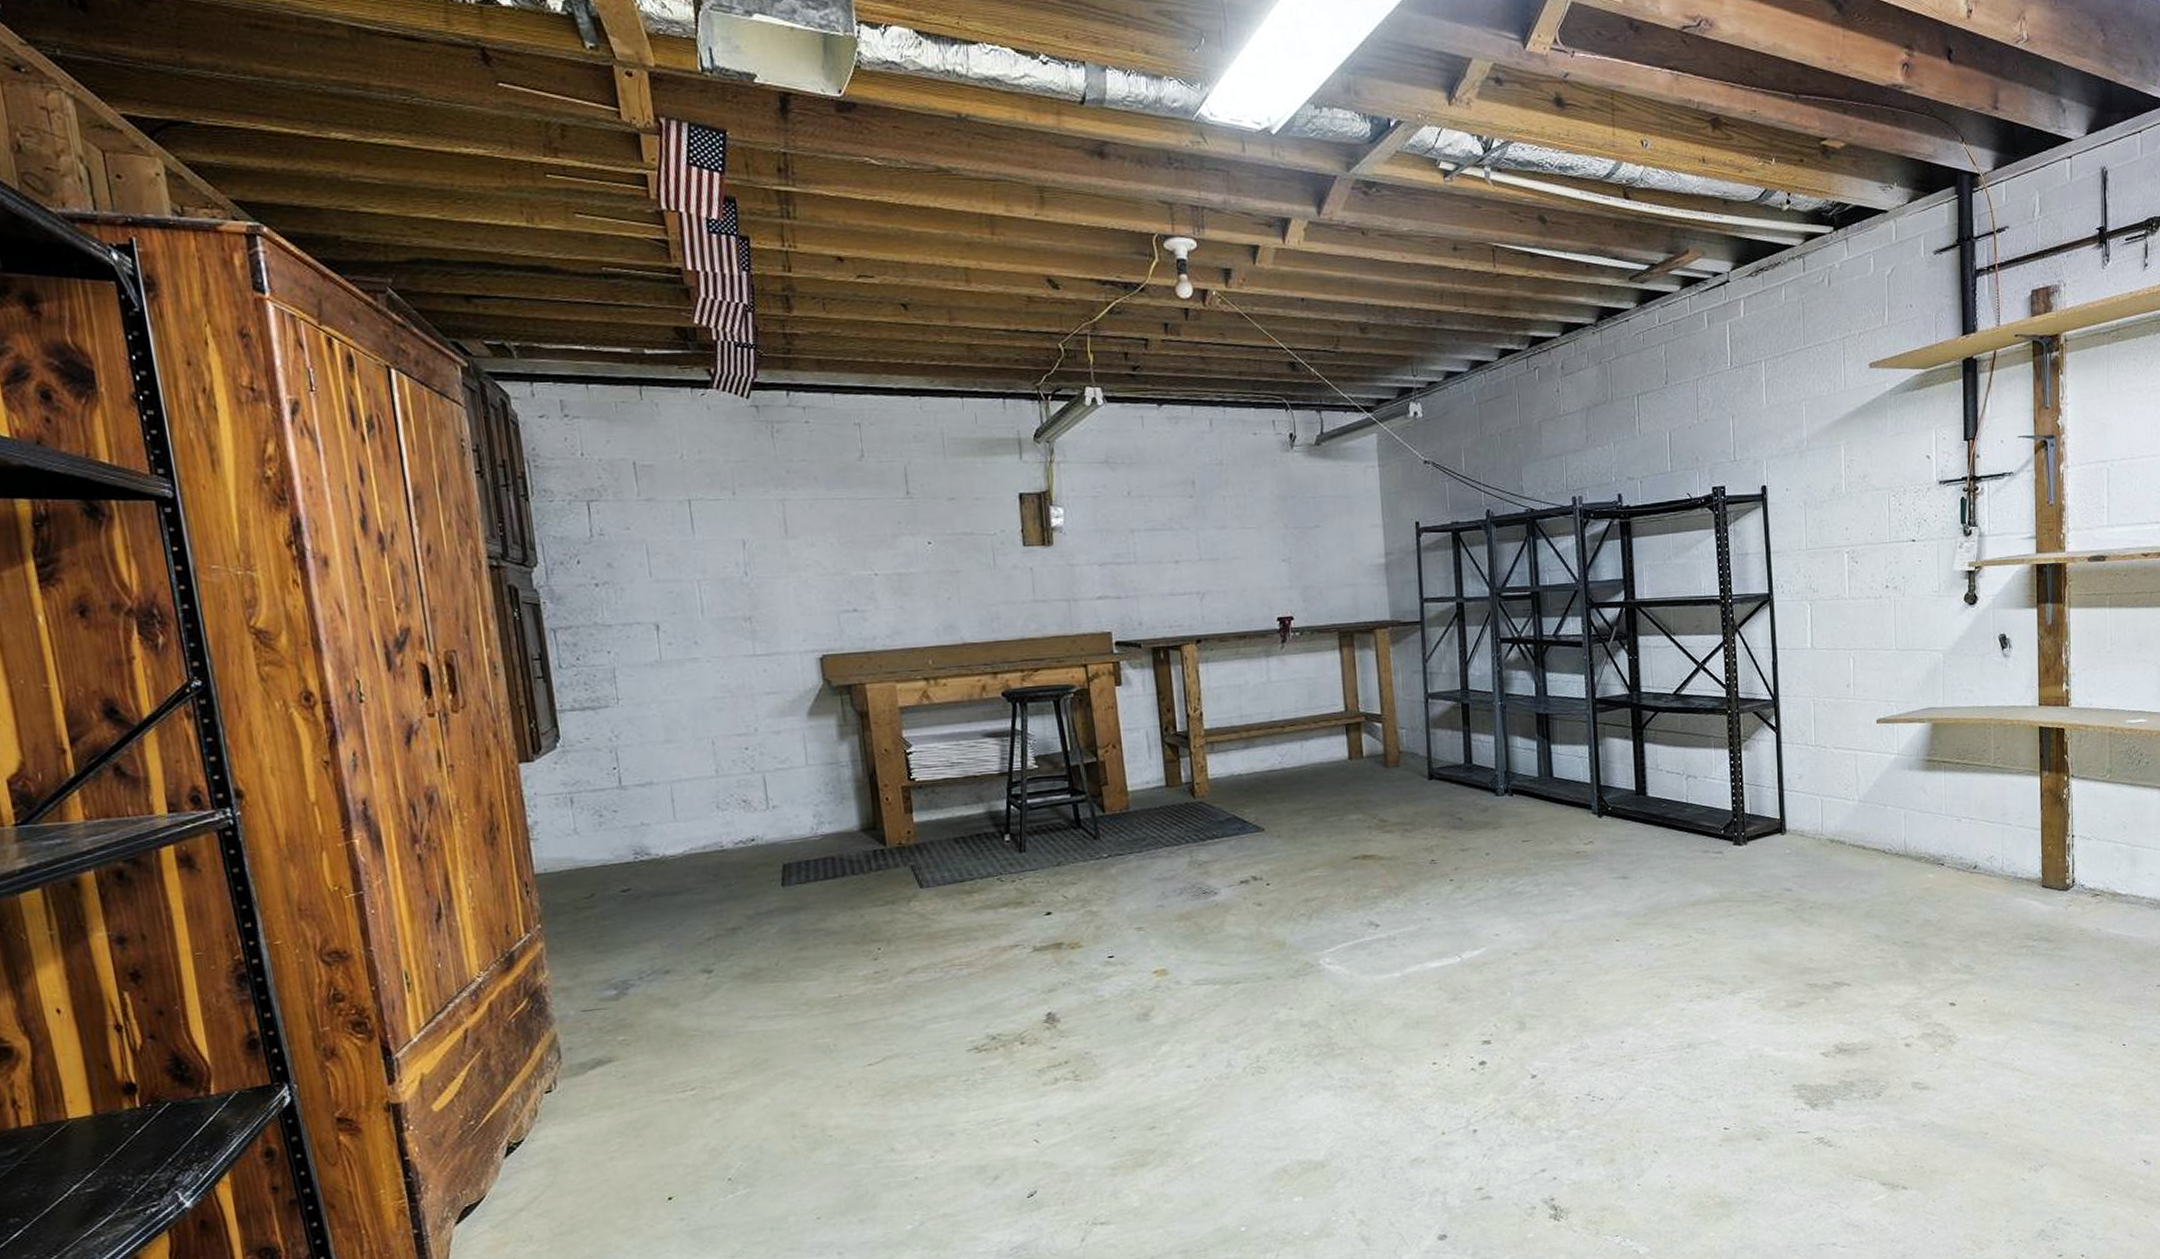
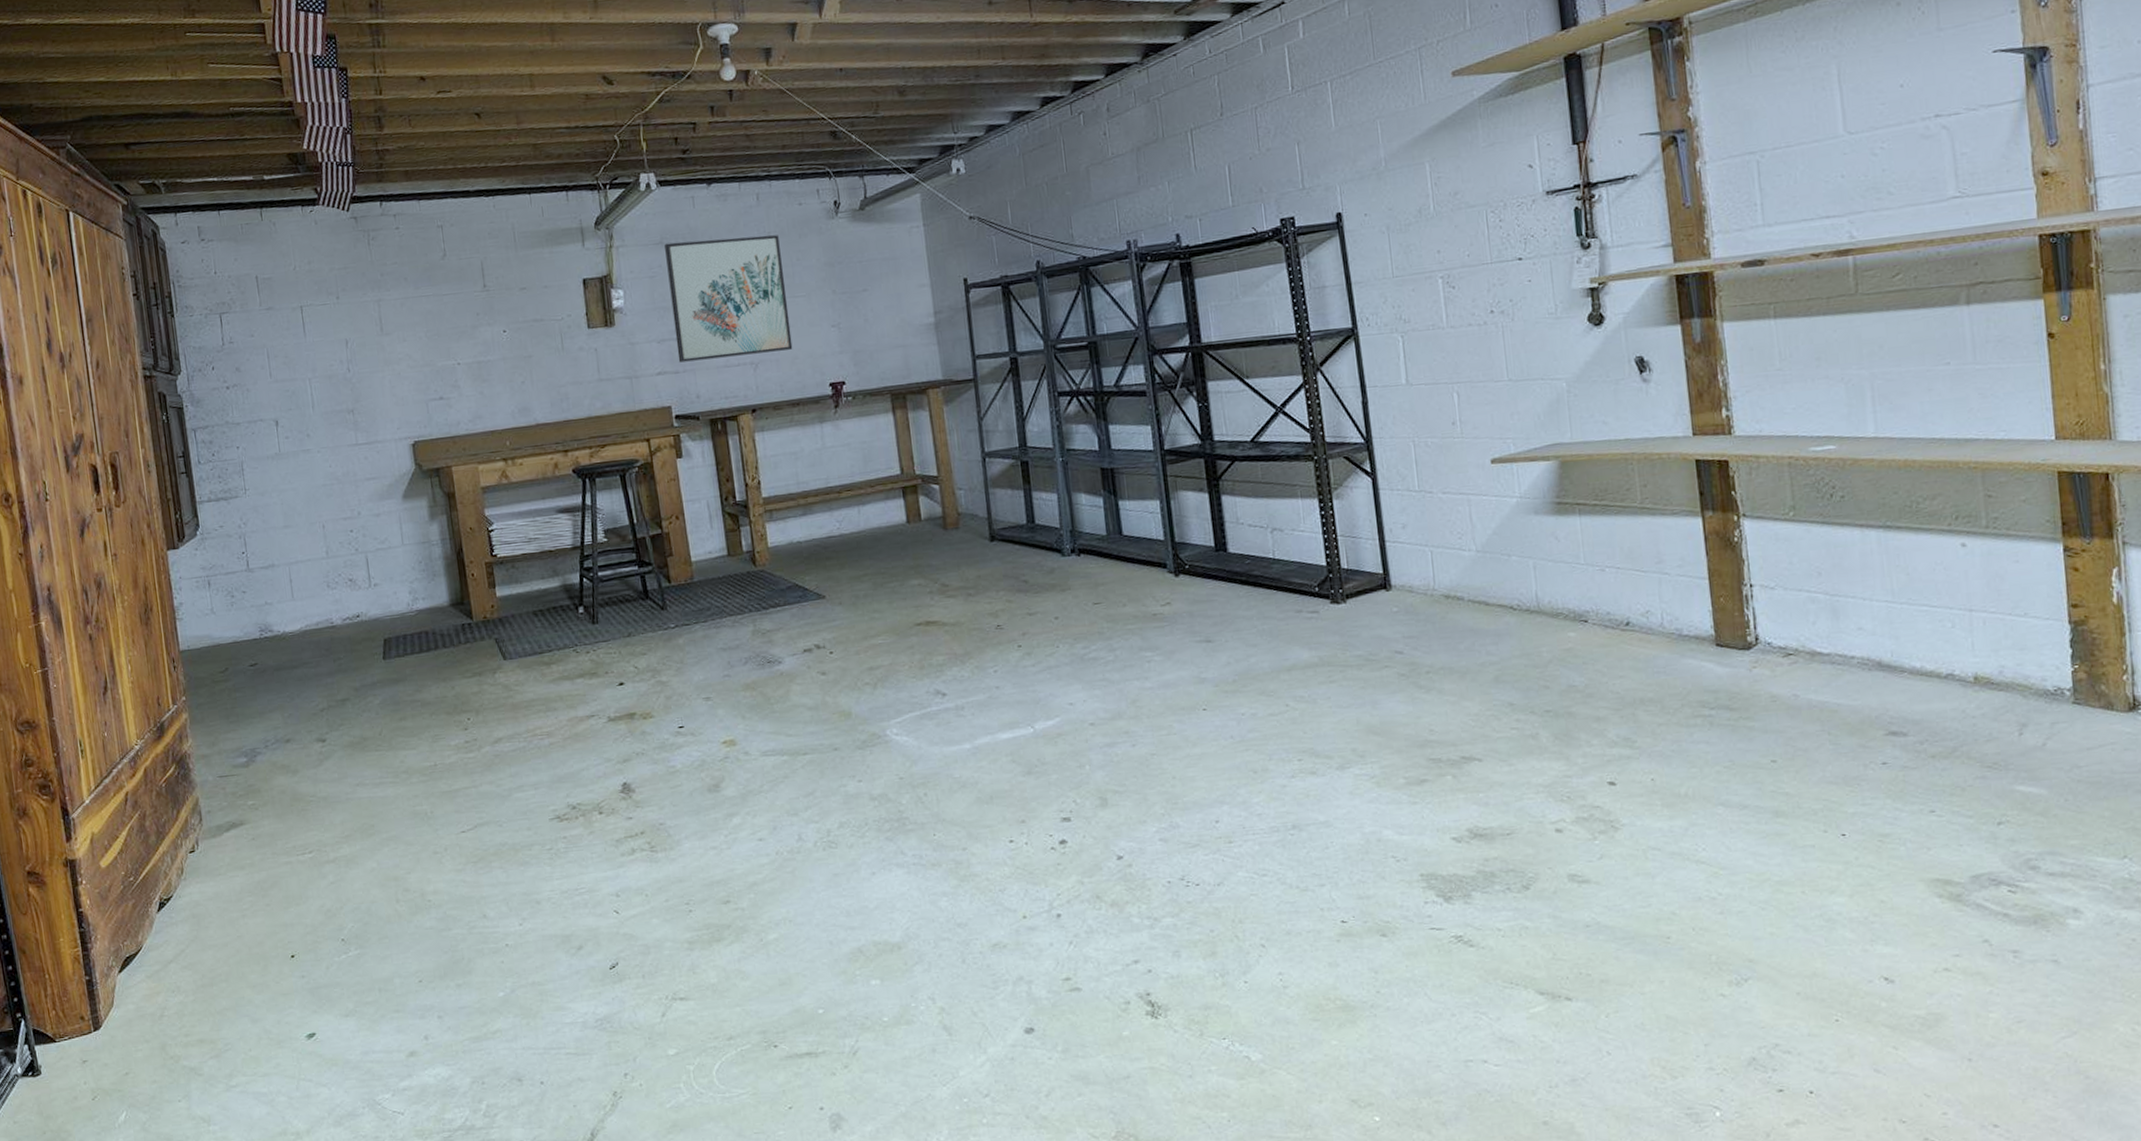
wall art: none [1110,462,1241,588] -> present [664,235,793,363]

